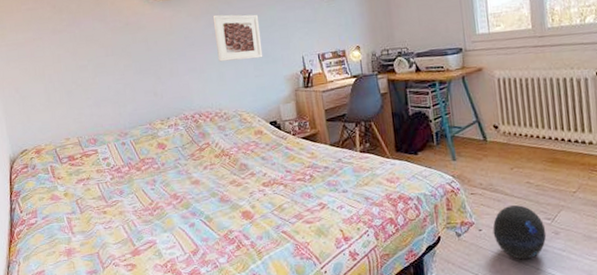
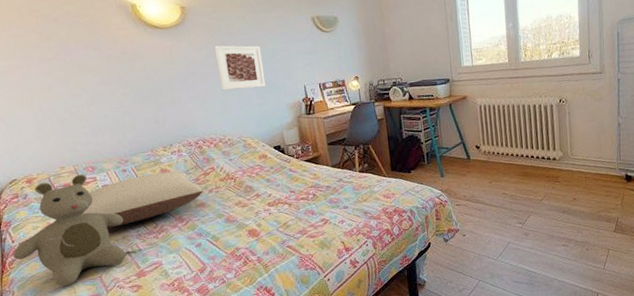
teddy bear: none [20,146,123,261] -> present [12,174,127,288]
pillow: none [84,145,198,202] -> present [82,171,204,228]
ball: present [492,205,547,260] -> none [474,212,519,258]

